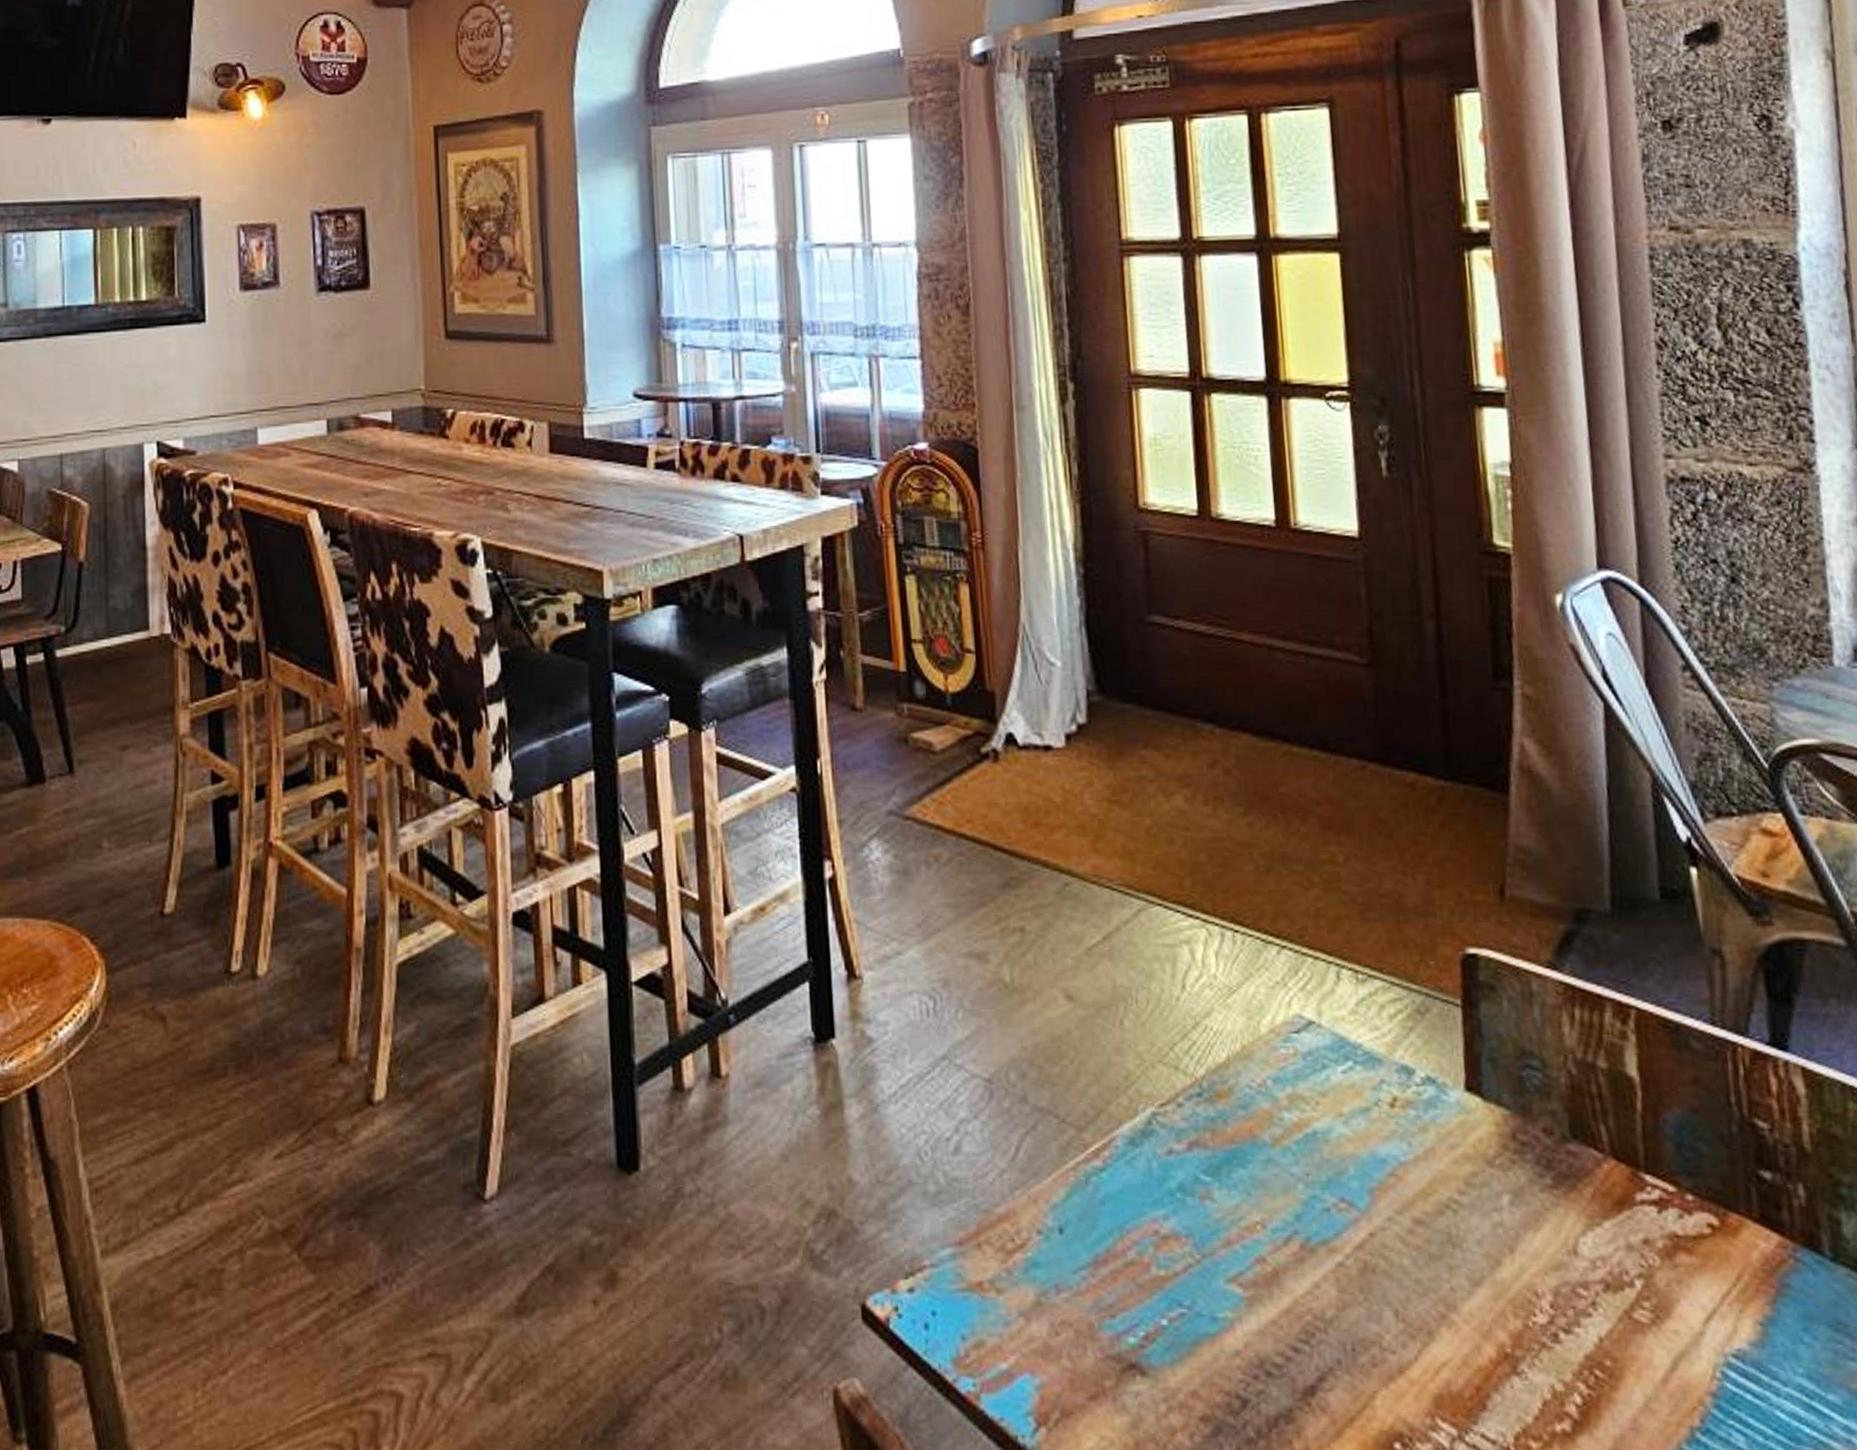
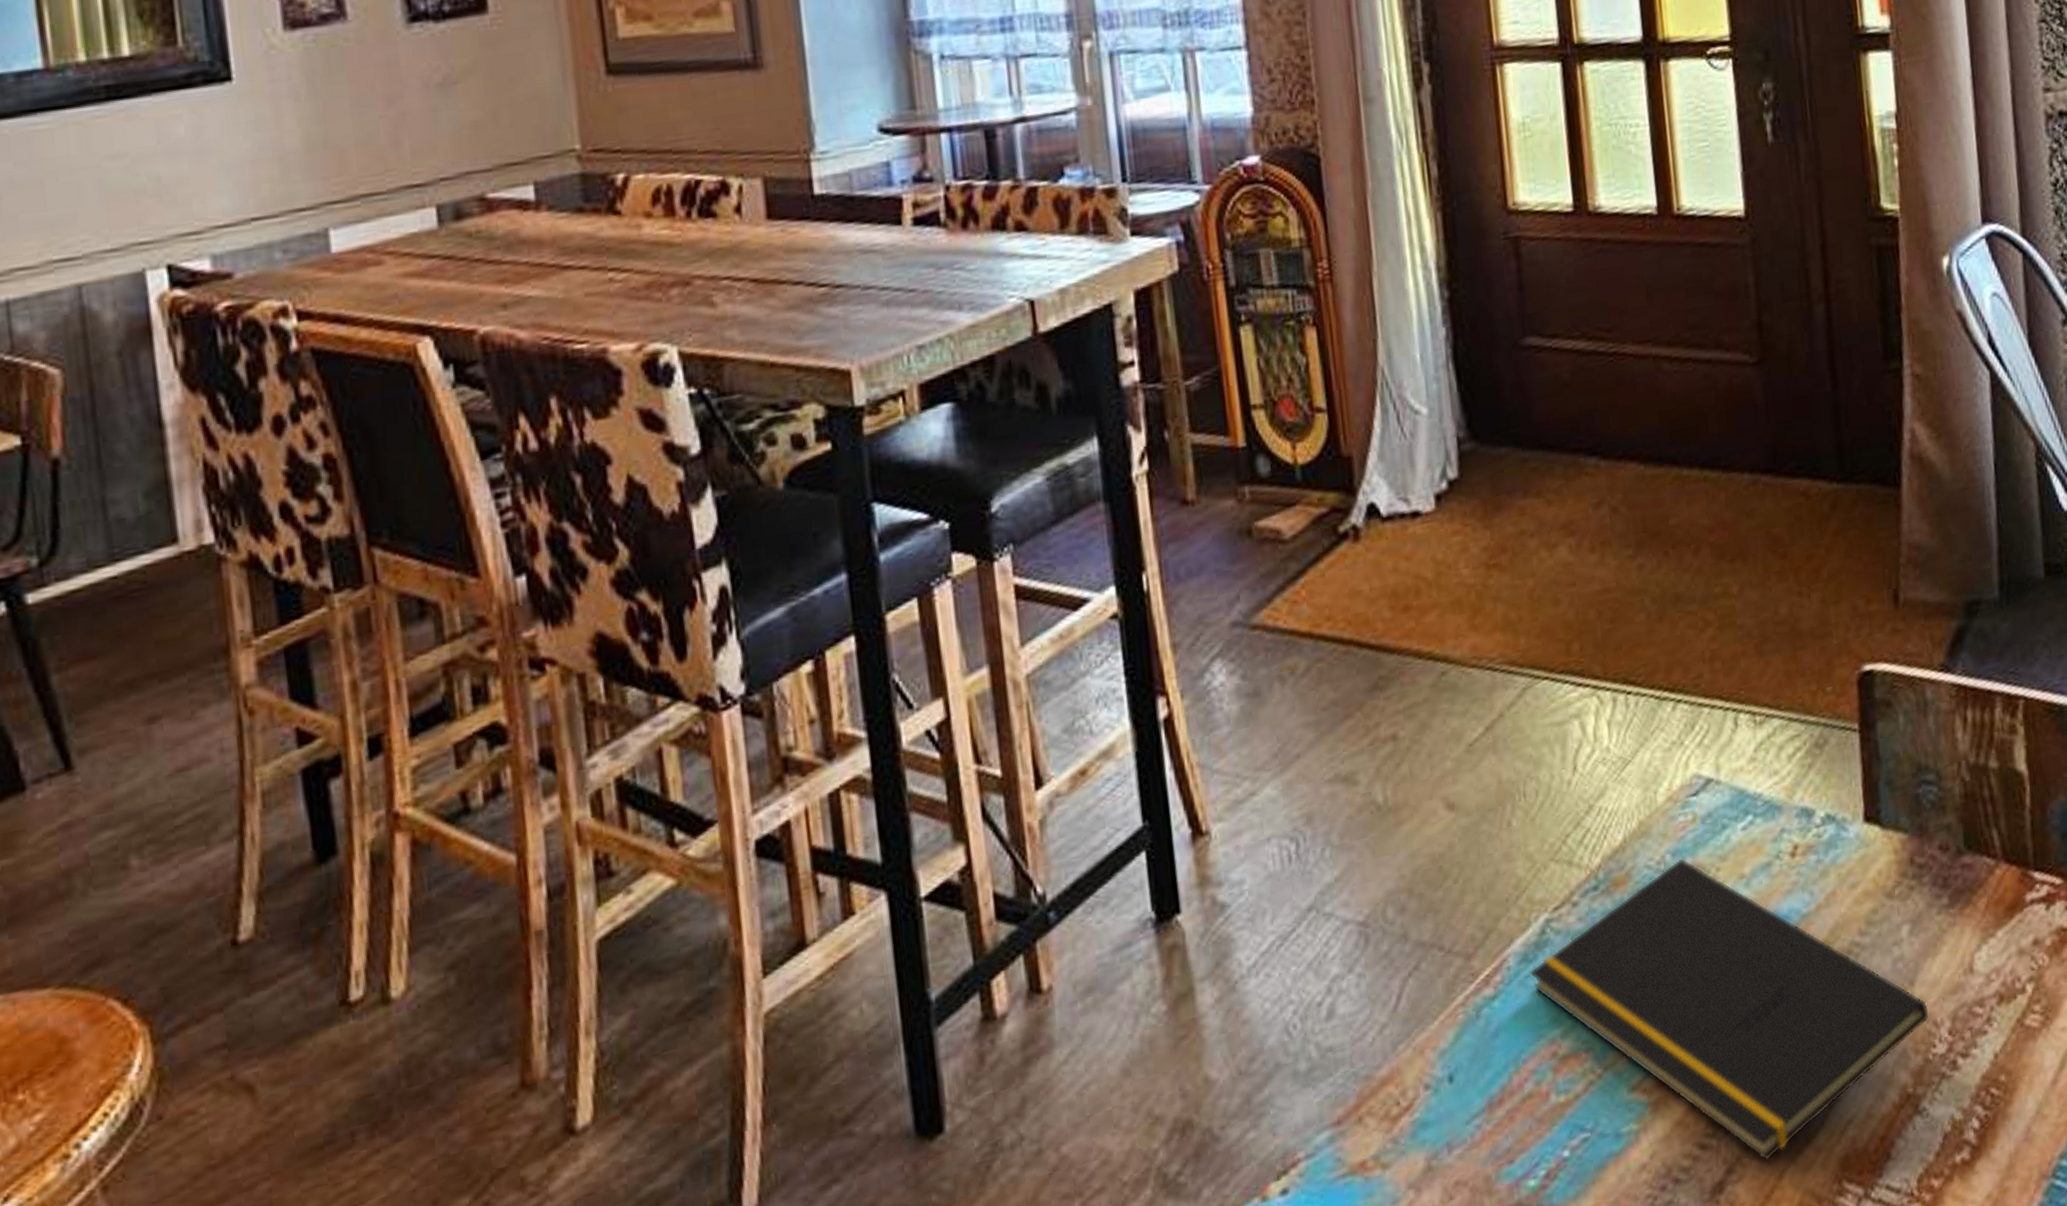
notepad: none [1136,1085,1531,1380] -> present [1530,857,1930,1162]

